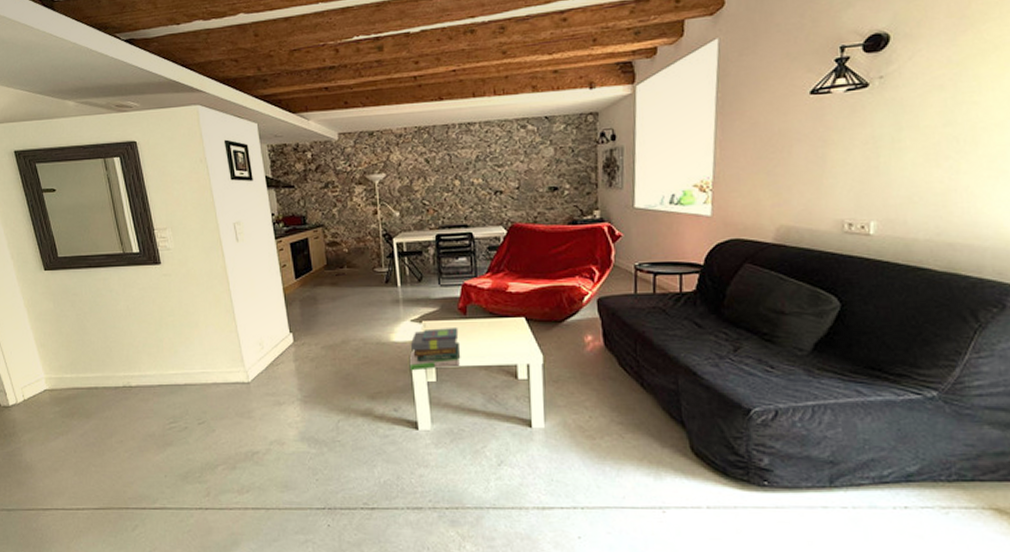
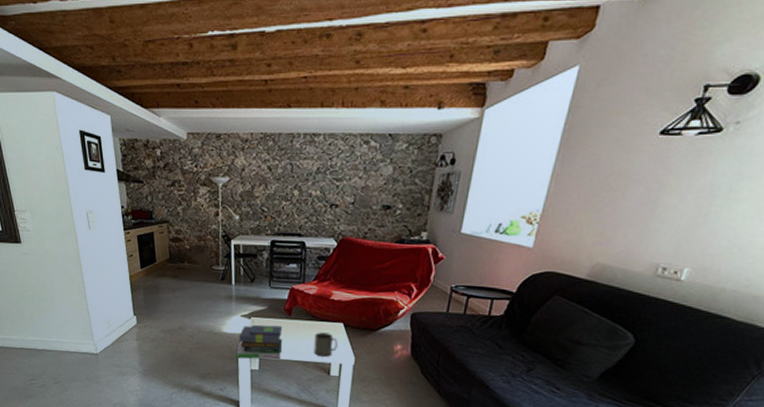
mug: none [495,330,522,358] -> present [313,332,338,357]

